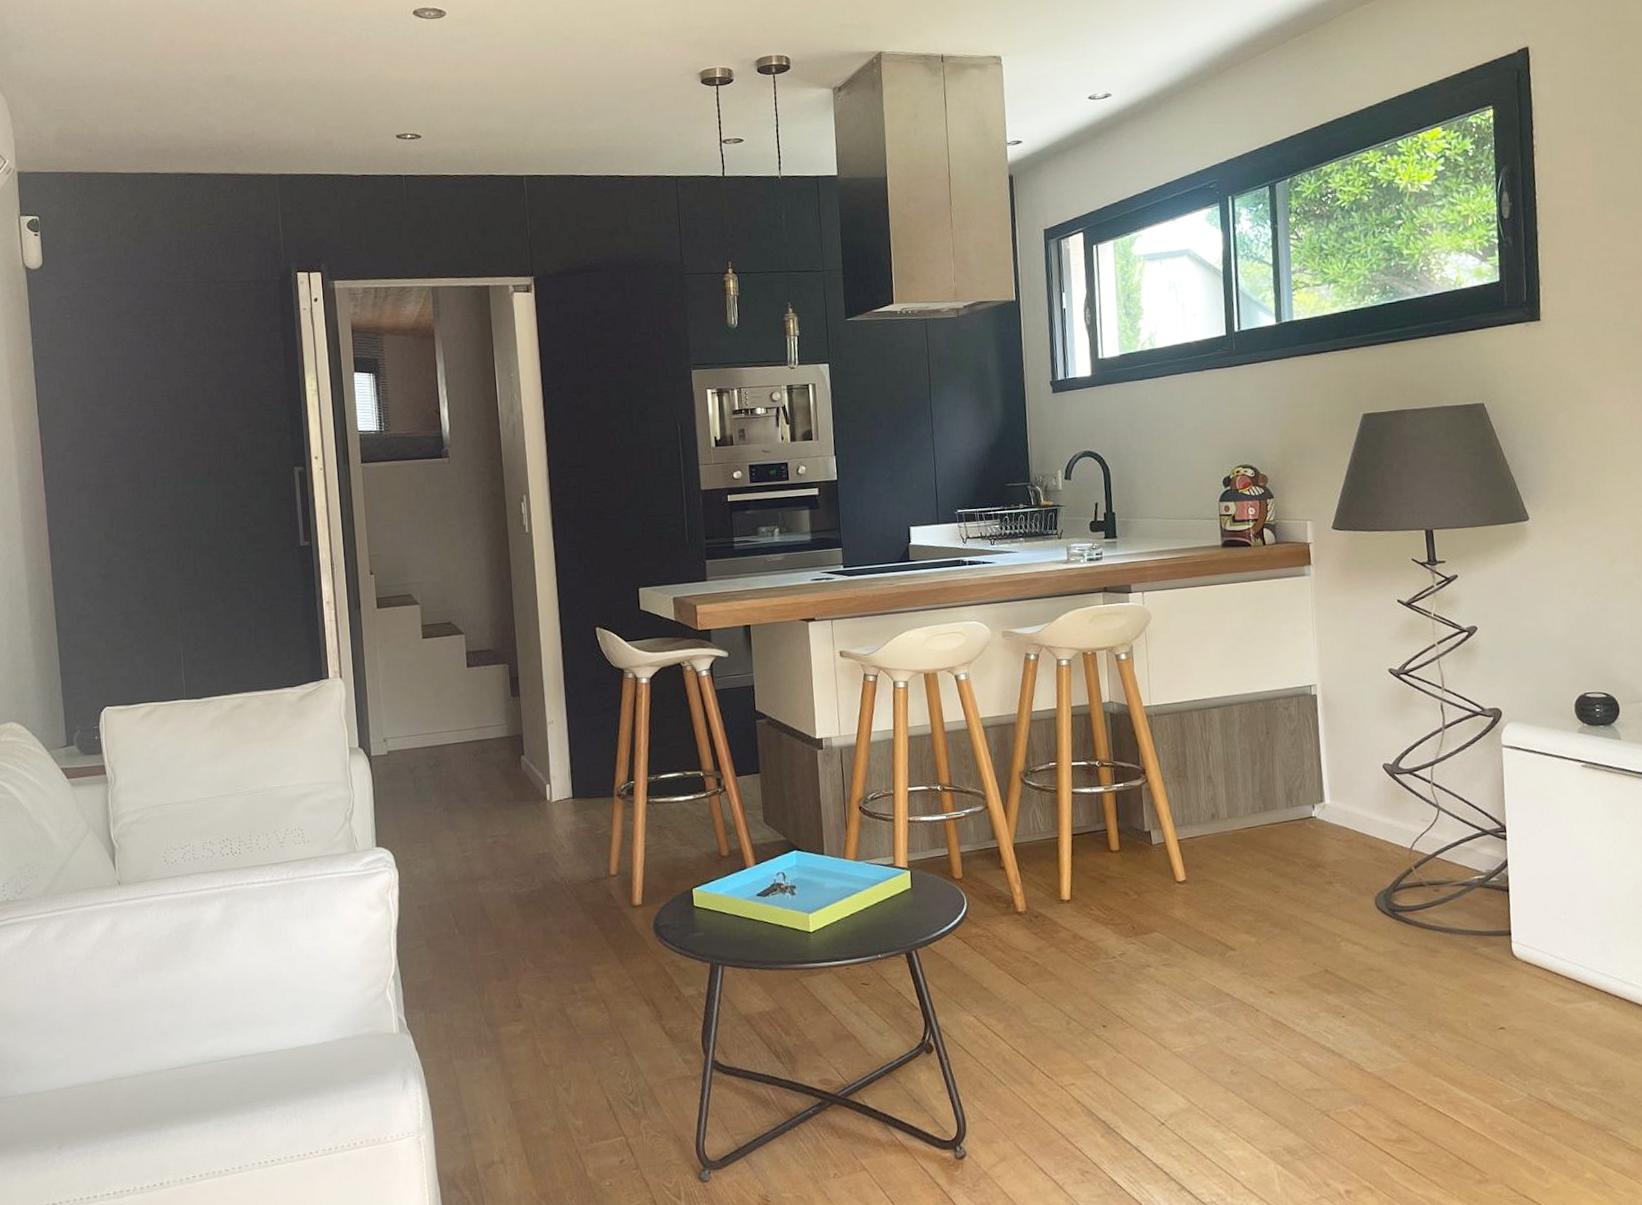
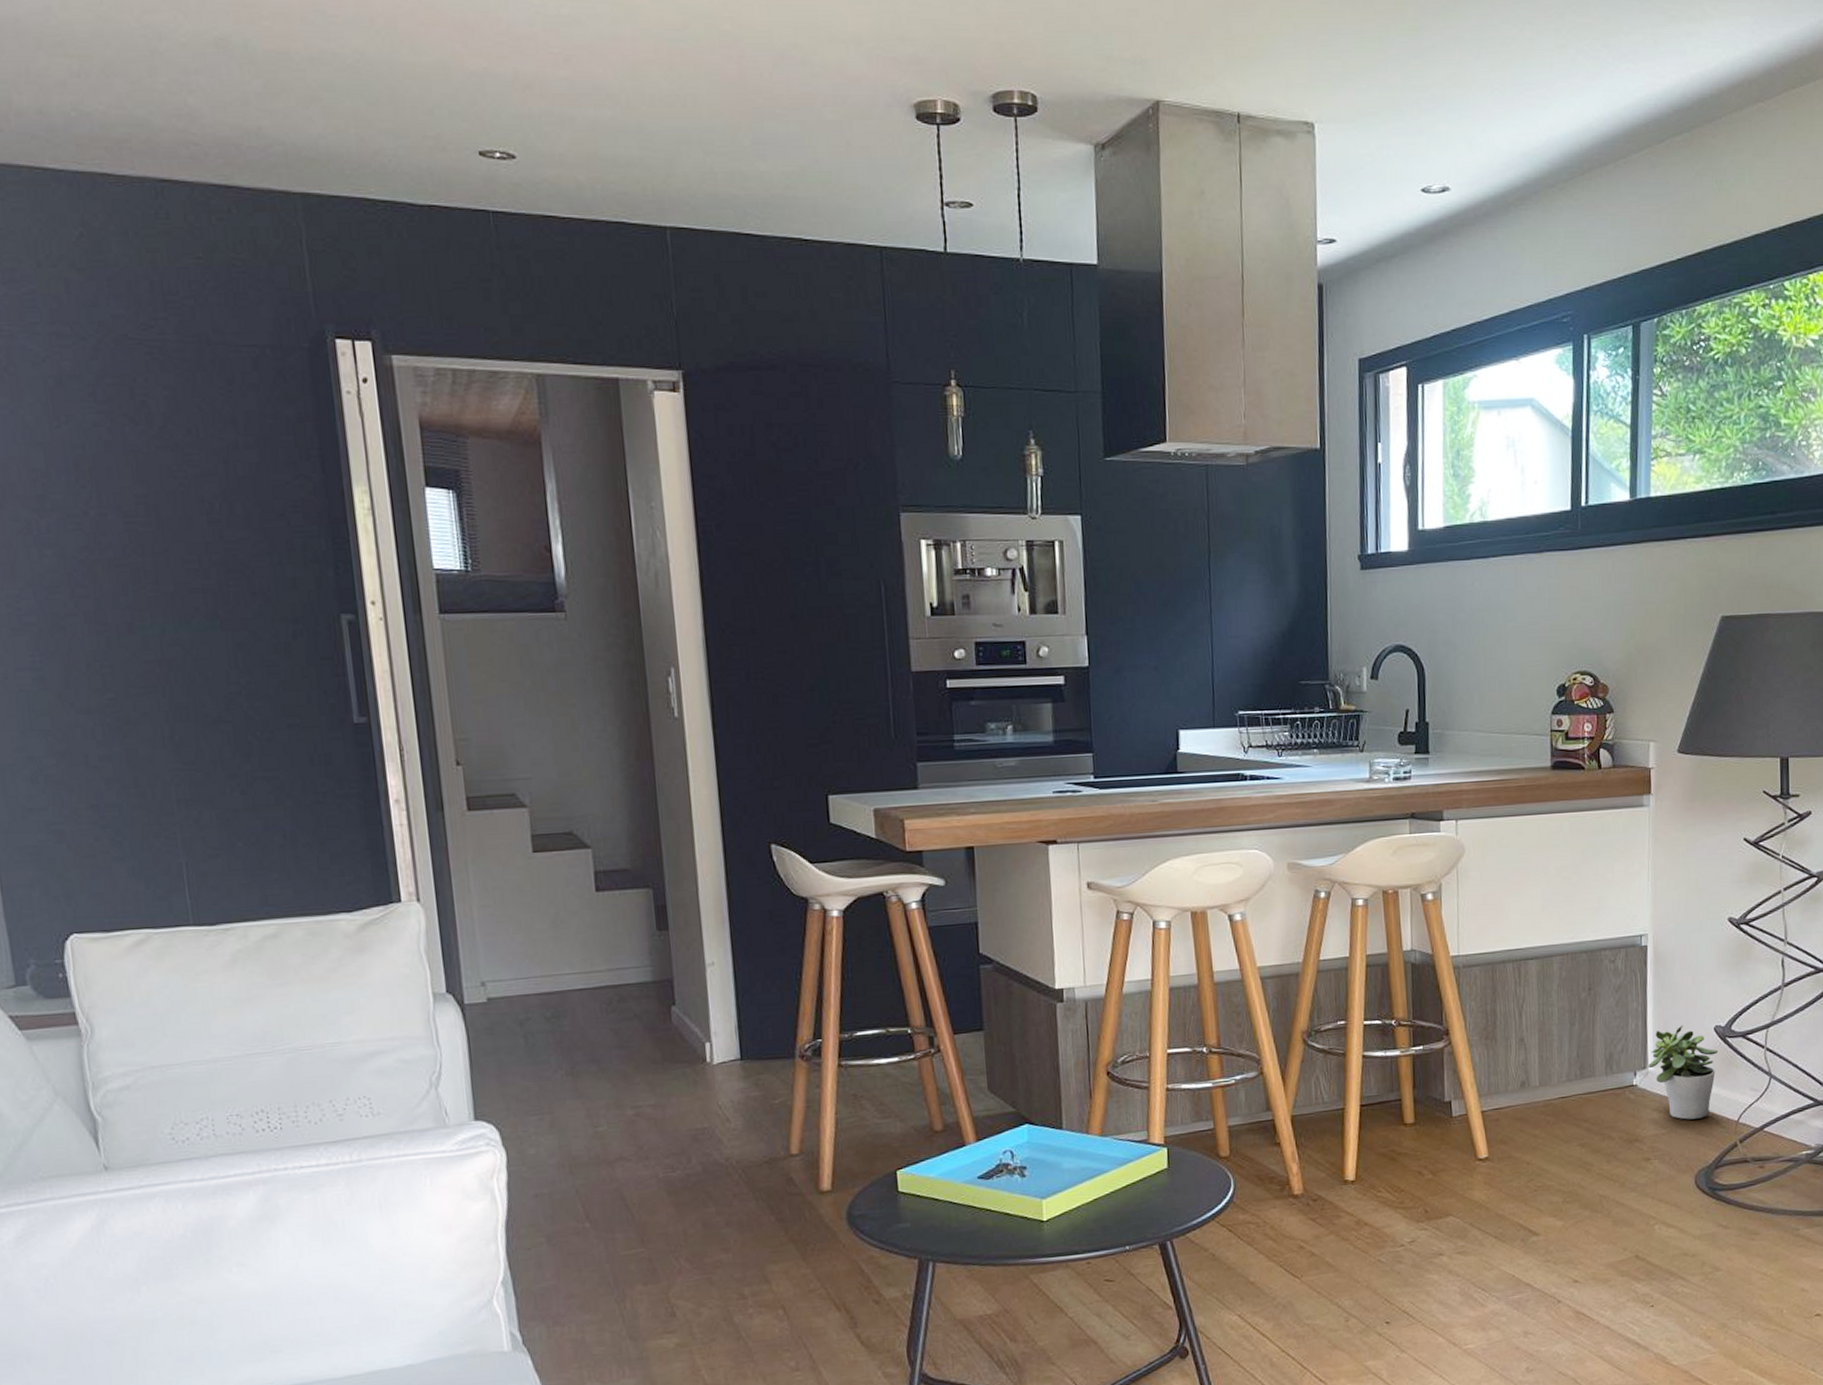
potted plant: none [1325,763,1389,848] -> present [1648,1024,1719,1120]

